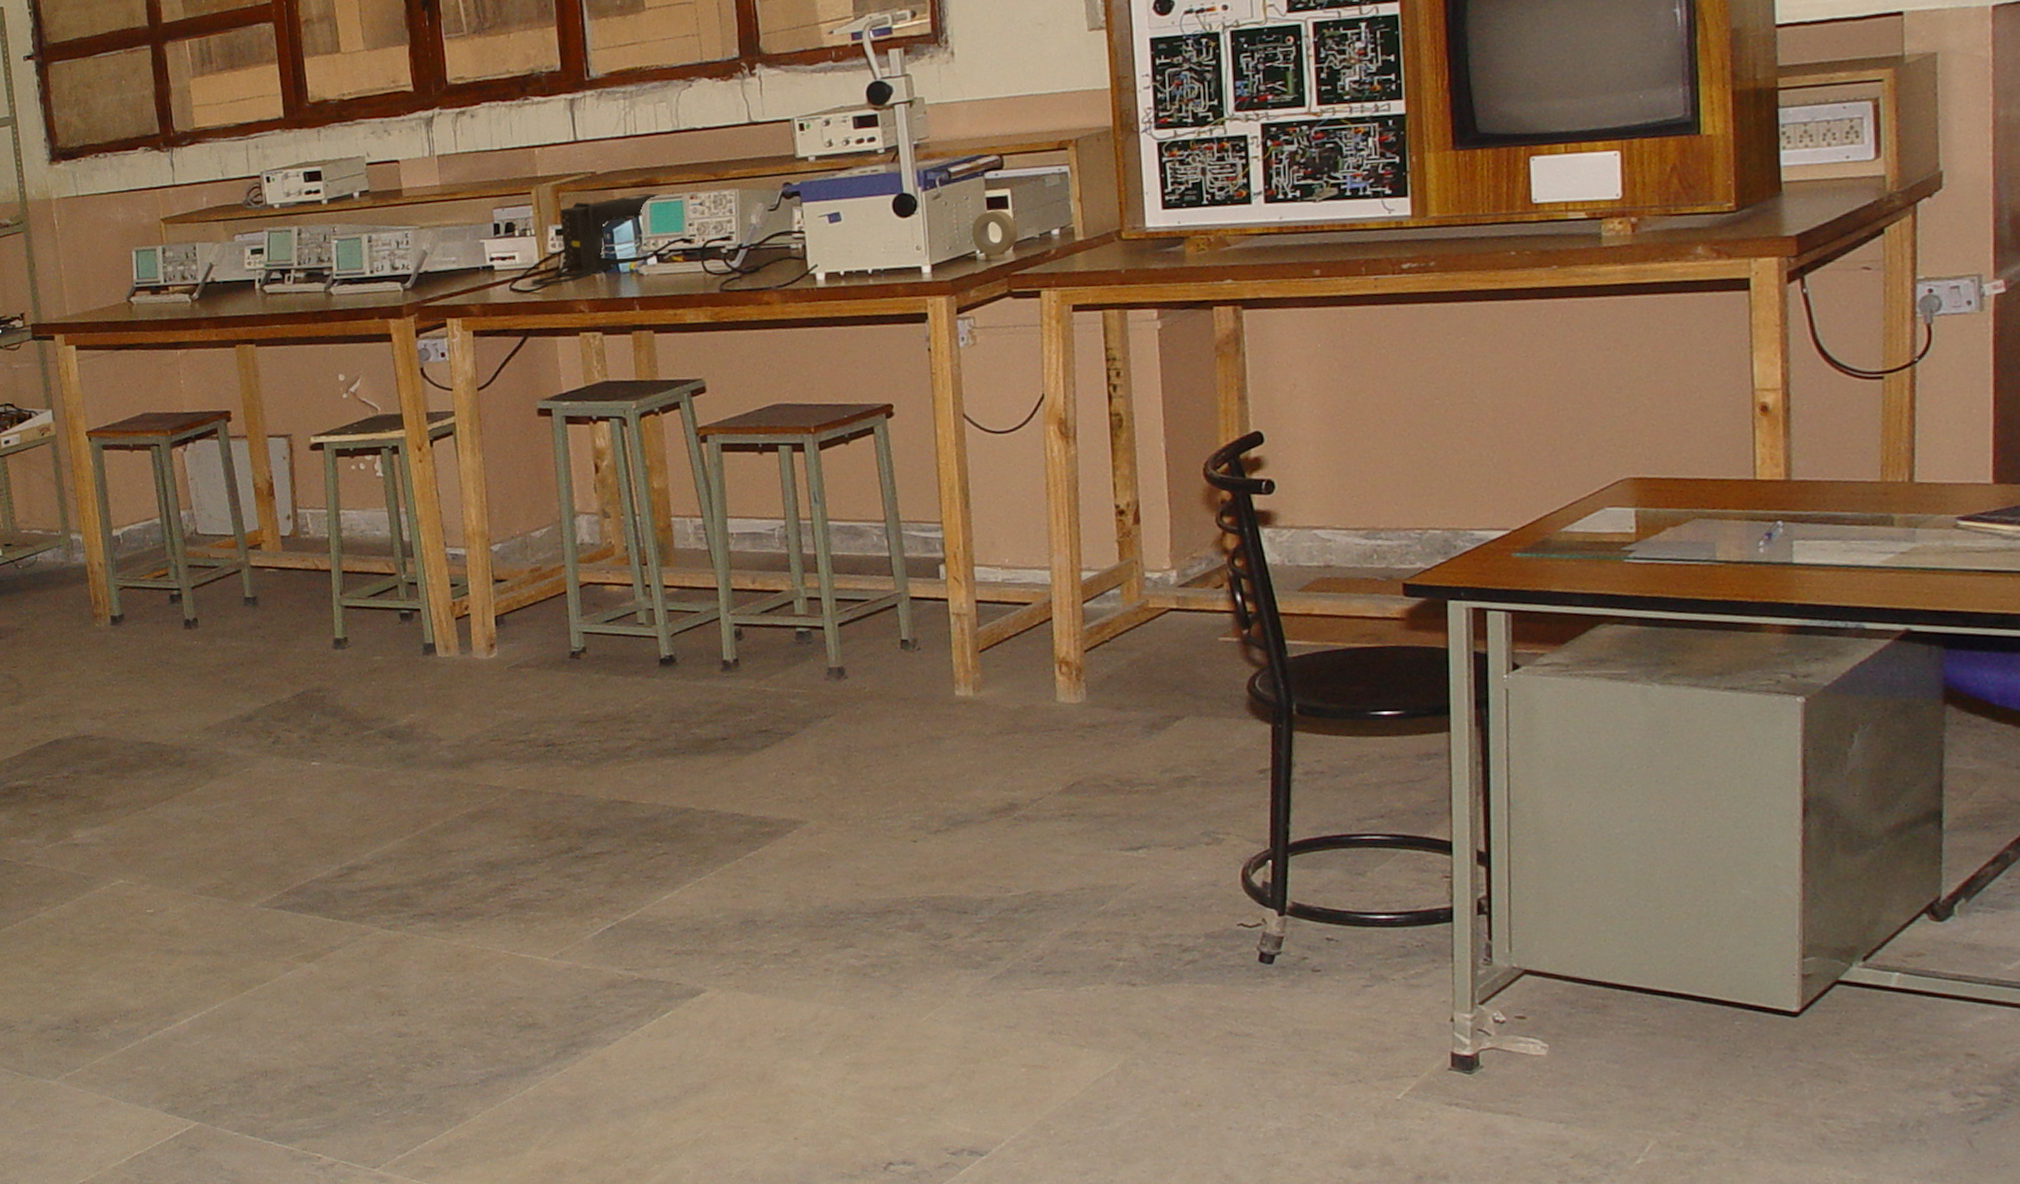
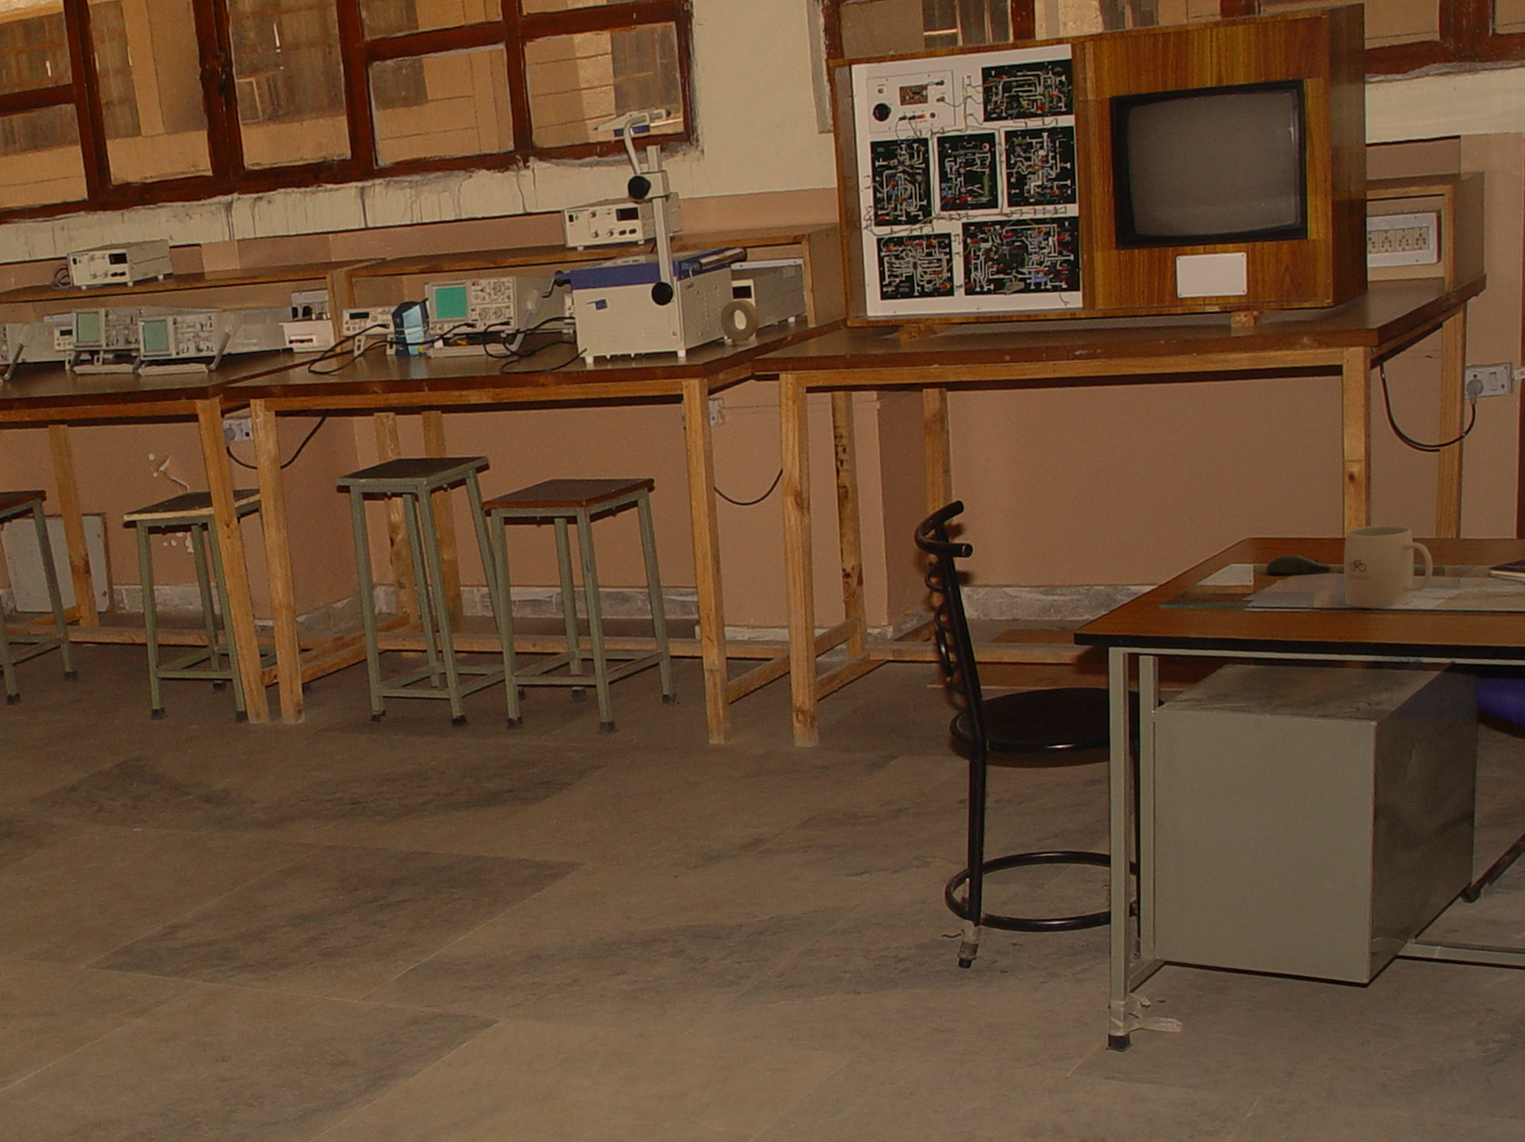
power supply: present [531,193,659,286] -> none [328,279,444,368]
computer mouse: none [1650,497,1738,524] -> present [1265,554,1330,577]
mug: none [1754,464,1879,564] -> present [1343,524,1434,609]

